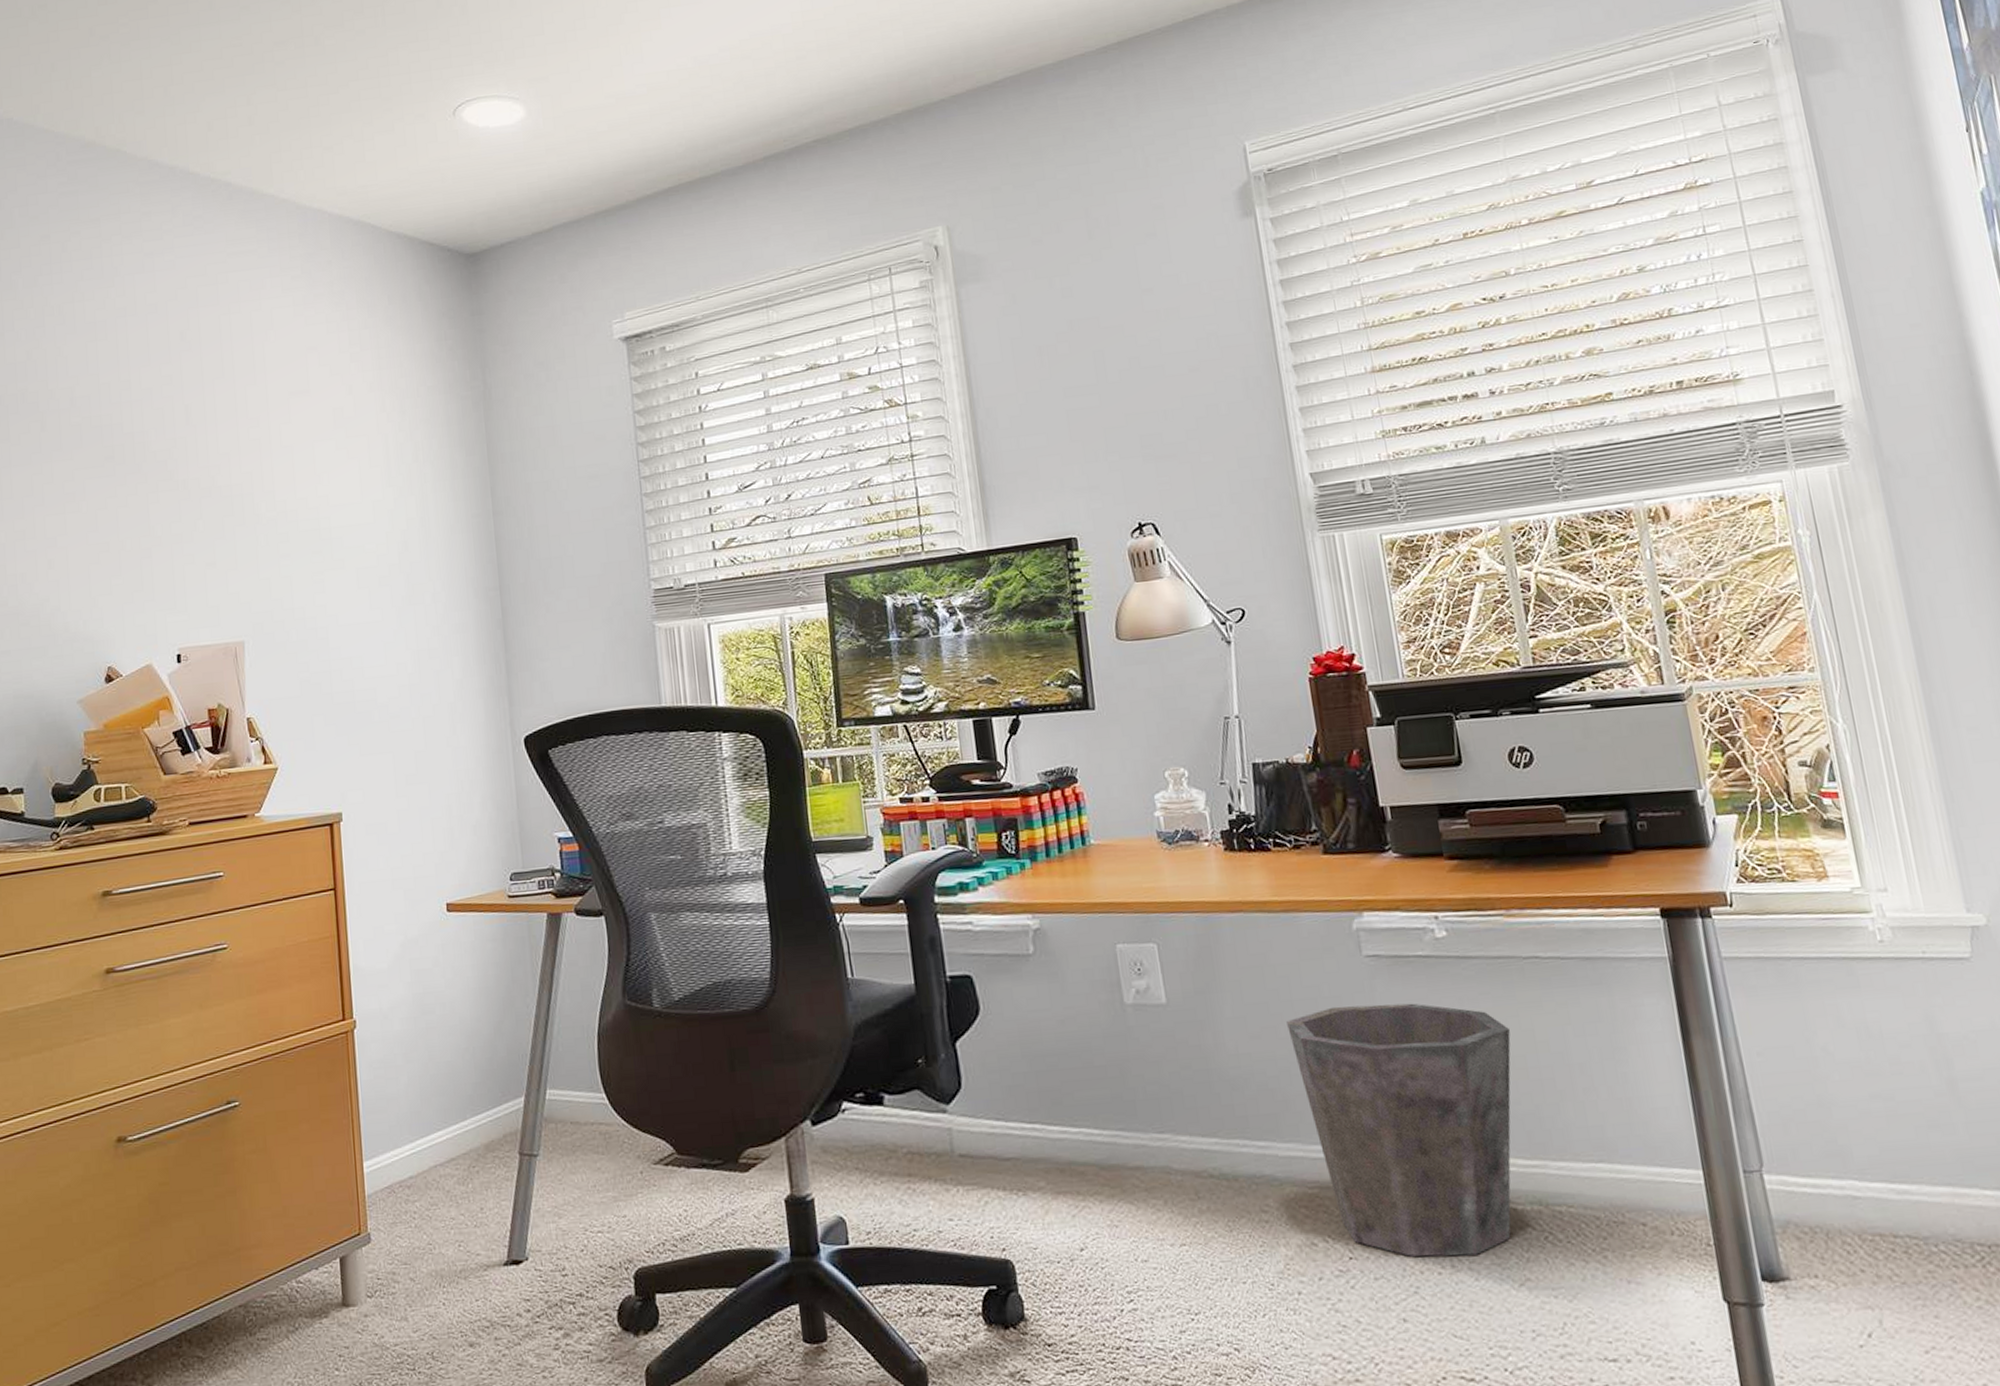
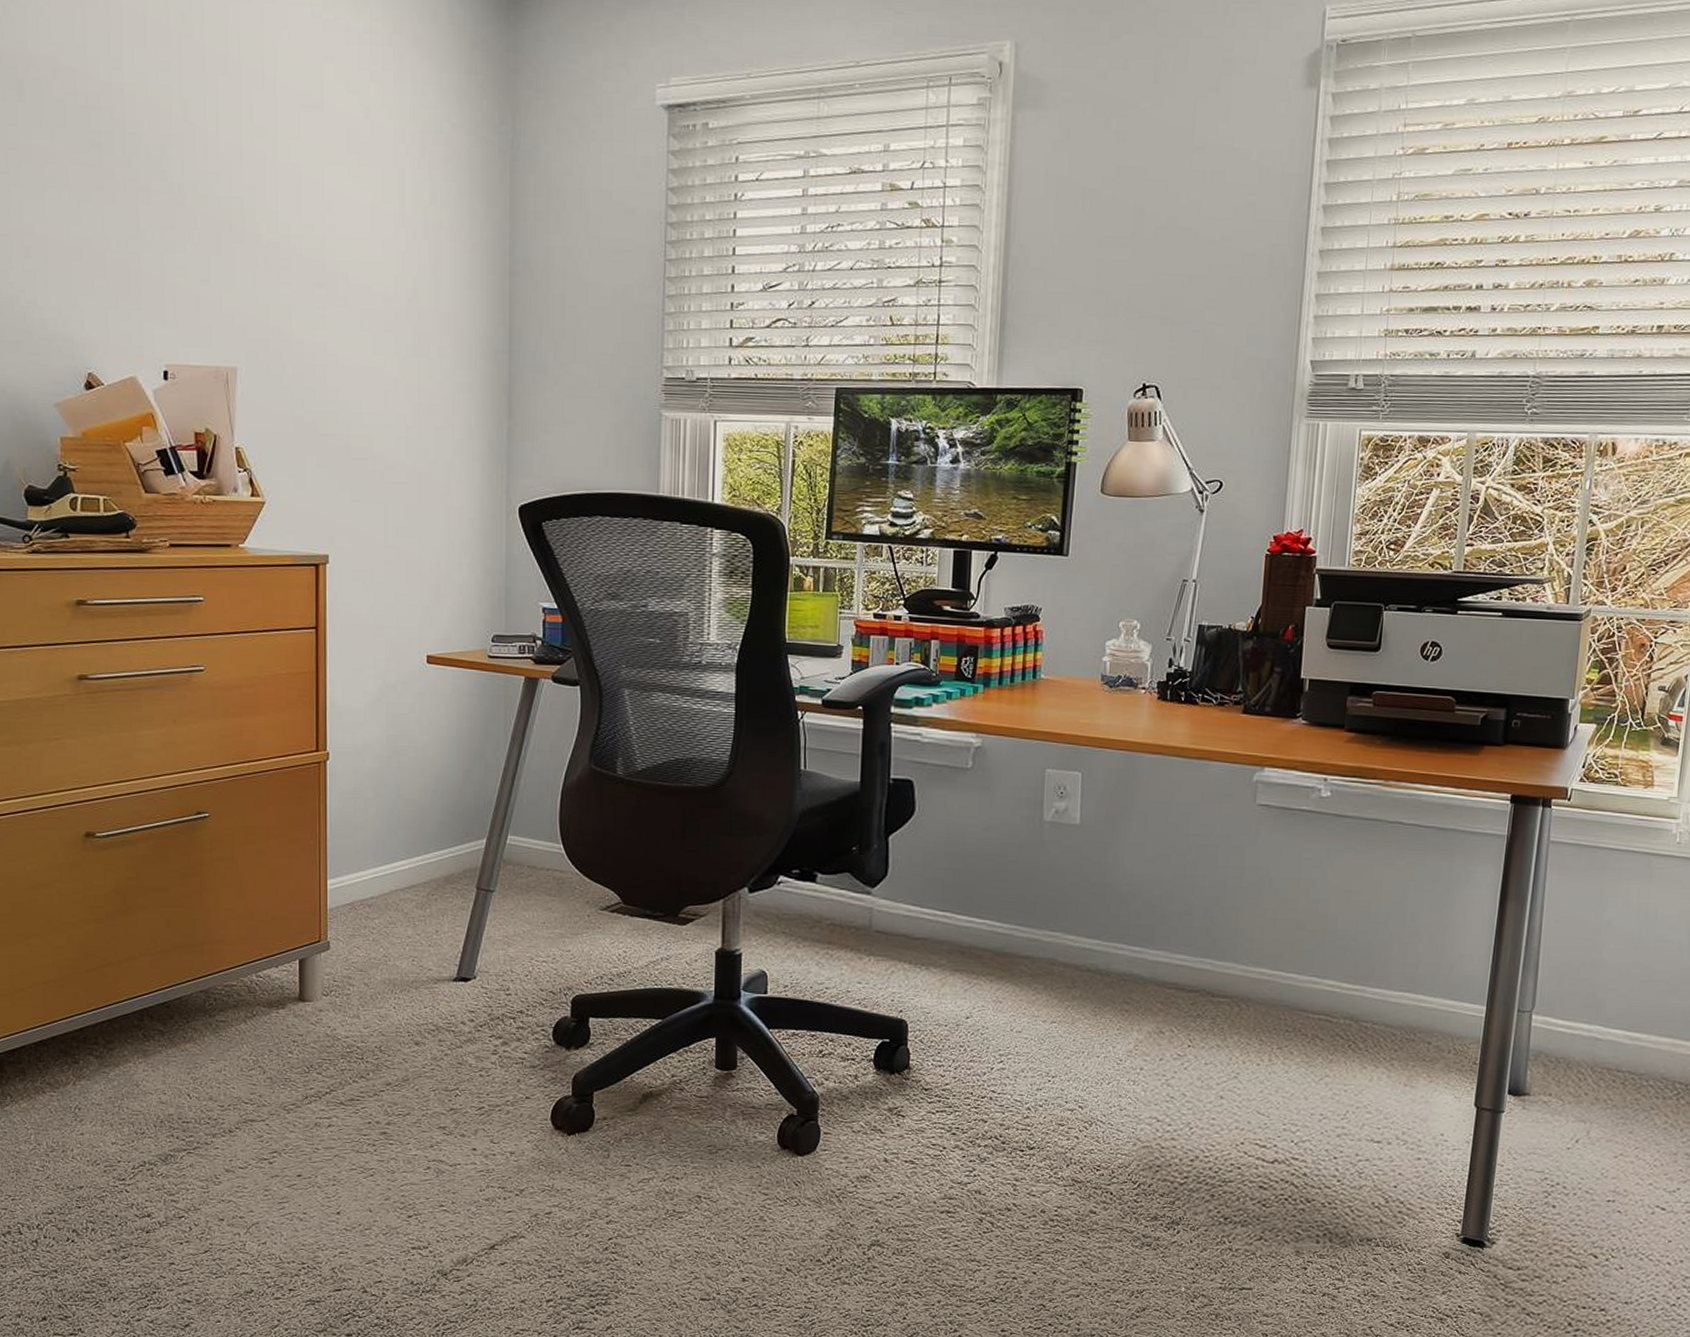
waste bin: present [1287,1003,1511,1257] -> none [1179,844,1363,1053]

